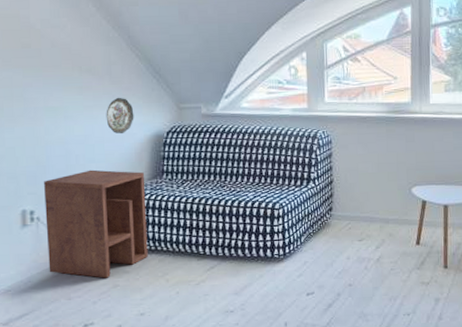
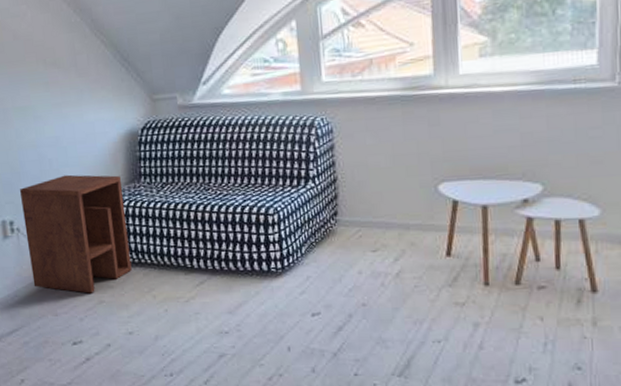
decorative plate: present [106,97,134,134] -> none [75,91,105,134]

